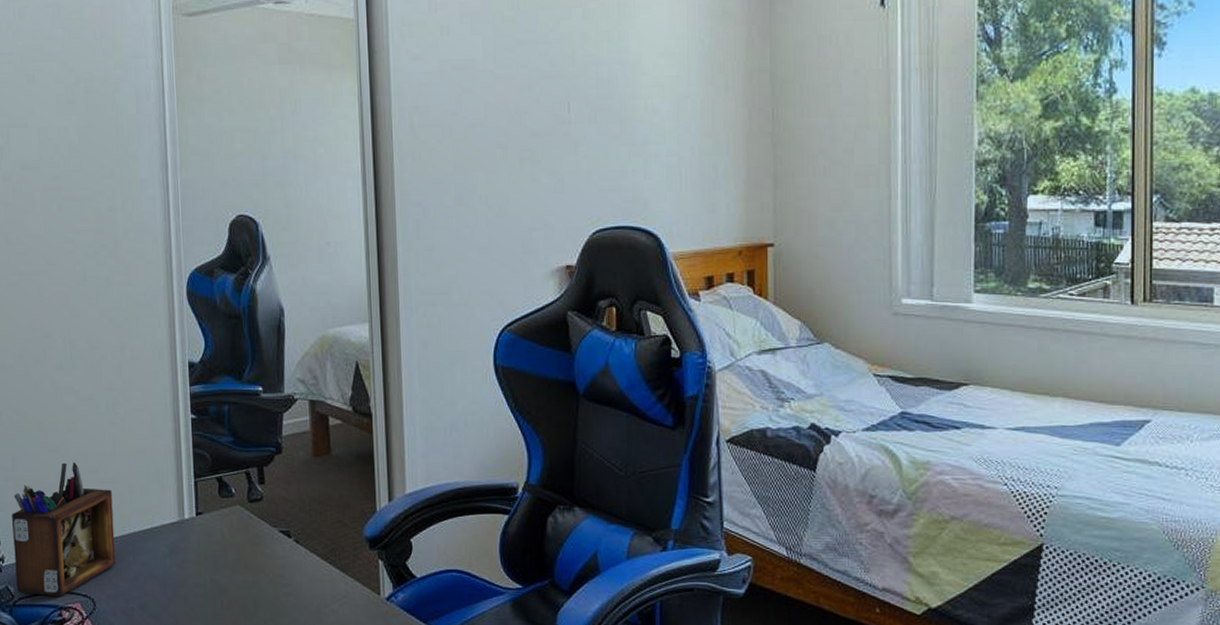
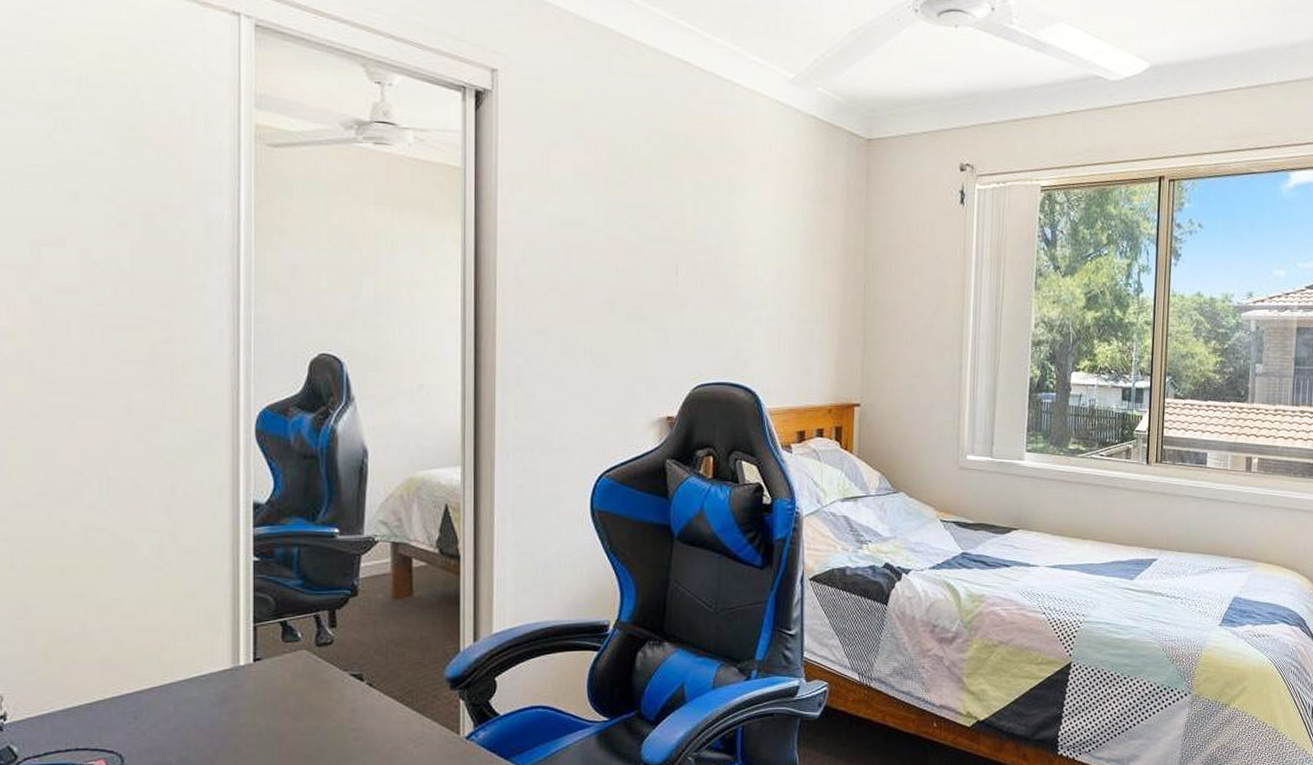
desk organizer: present [12,461,116,596] -> none [20,608,152,754]

